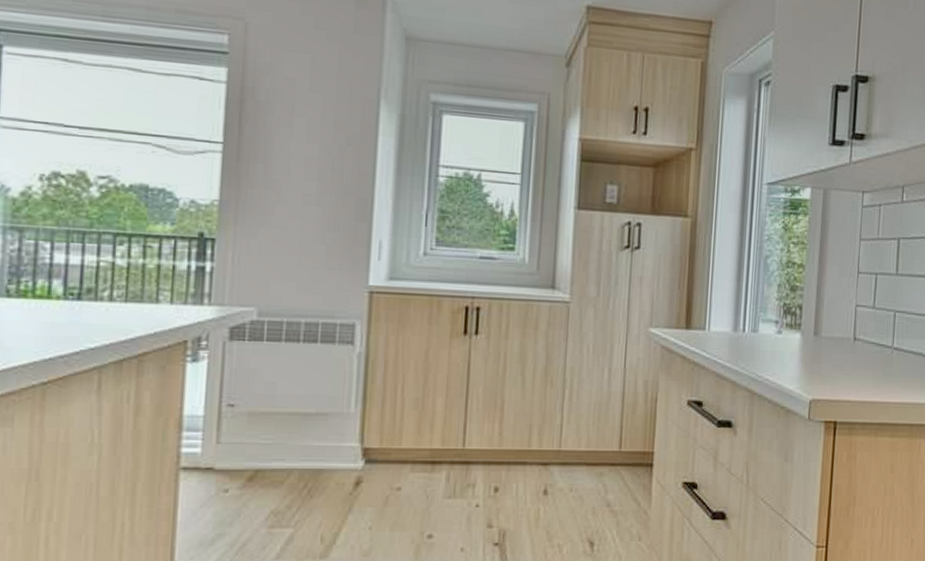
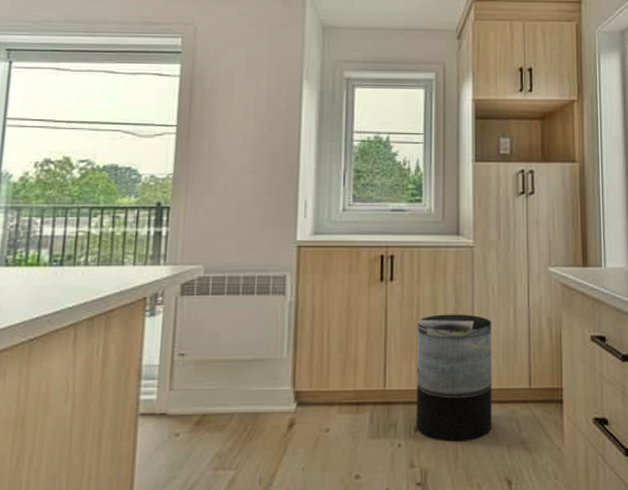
trash can: none [497,372,584,503] -> present [417,314,492,442]

